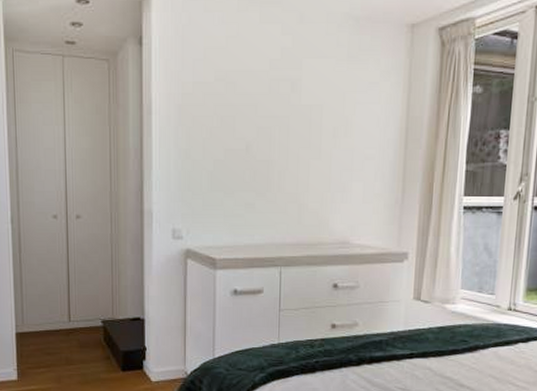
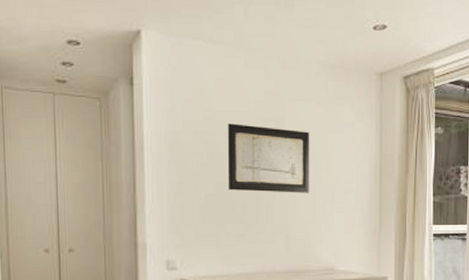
wall art: none [237,84,328,160] -> present [227,123,309,193]

